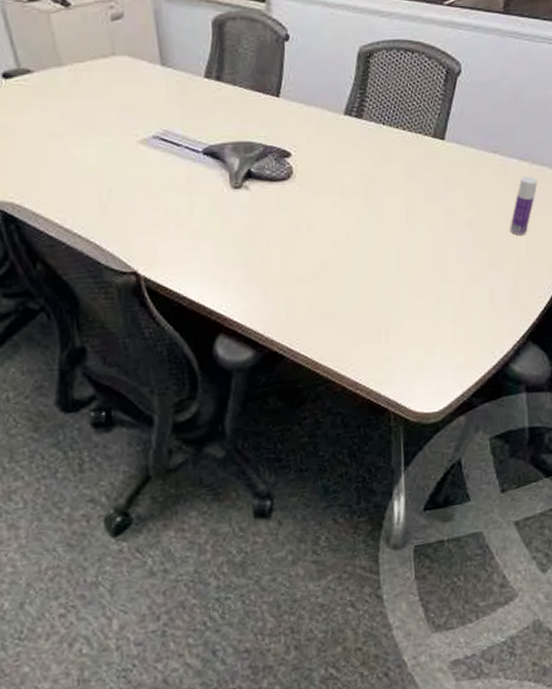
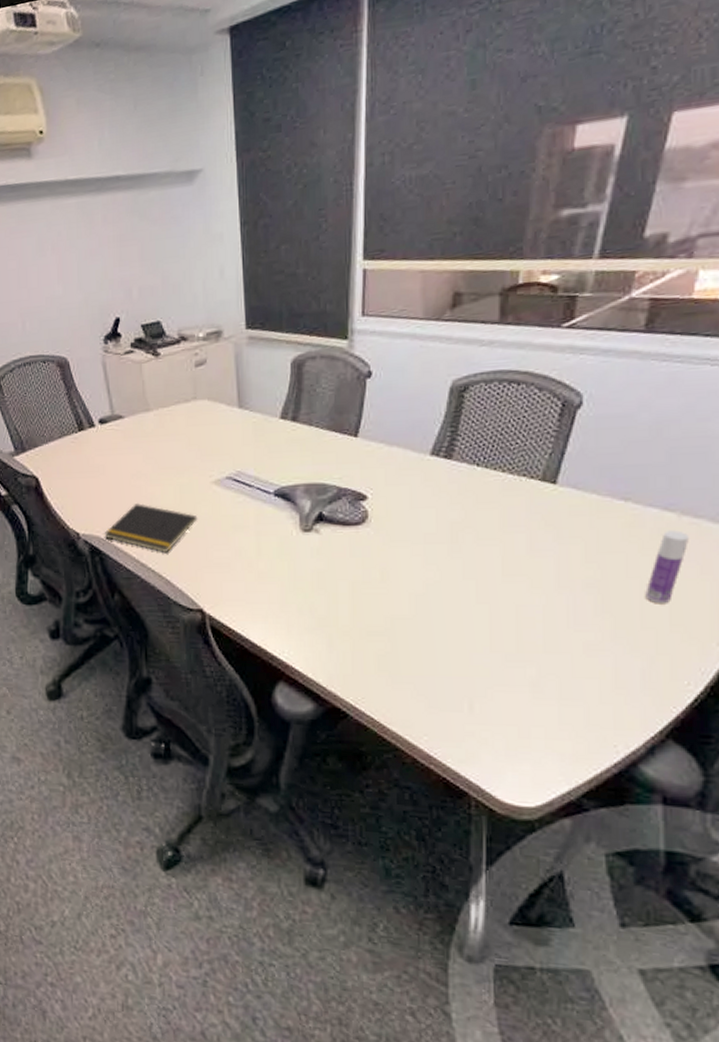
notepad: none [18,164,125,217] -> present [104,502,198,554]

